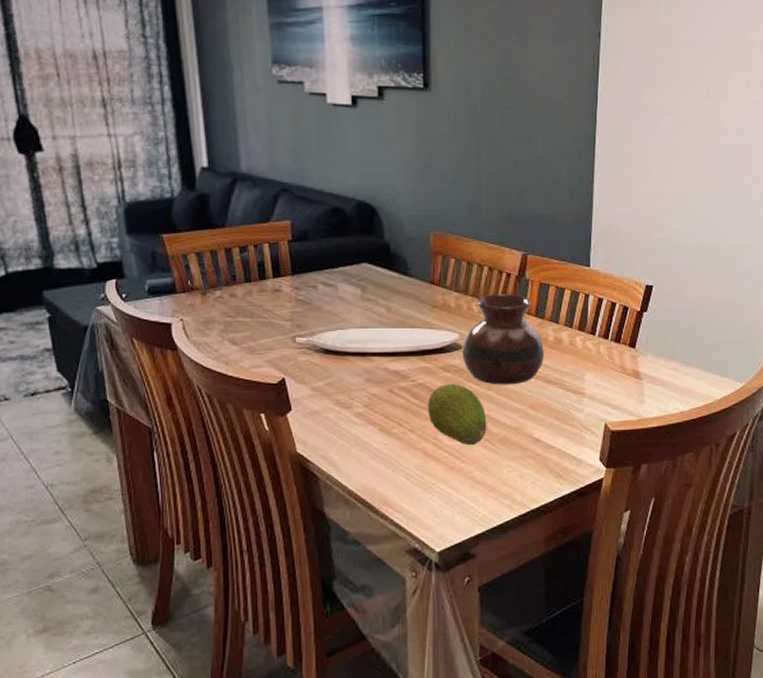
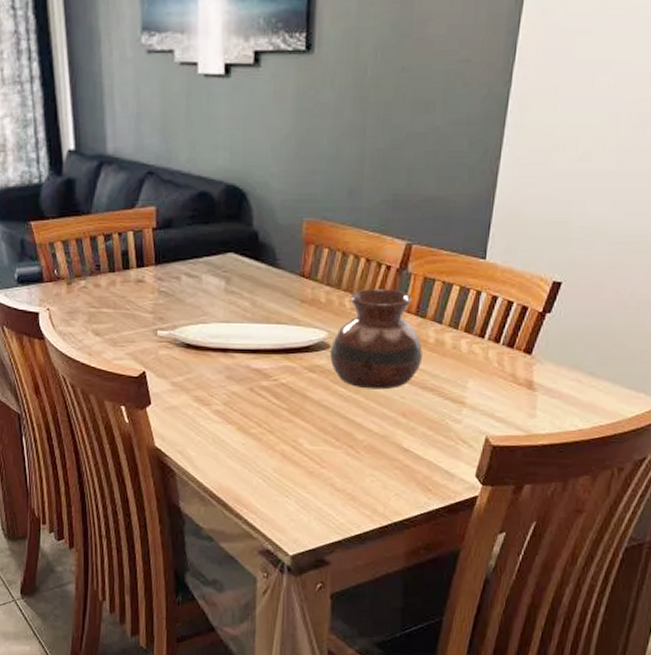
fruit: present [428,384,487,446] -> none [289,385,352,452]

